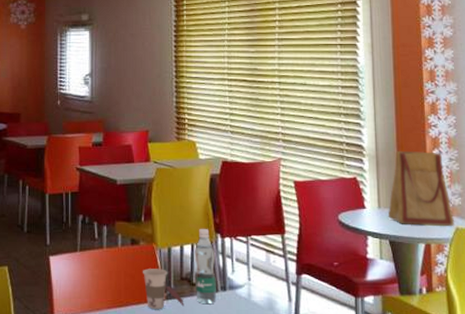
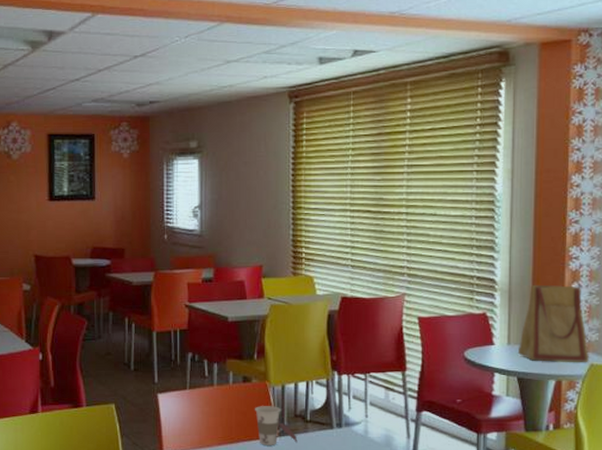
bottle: present [194,228,216,305] -> none [309,365,332,441]

